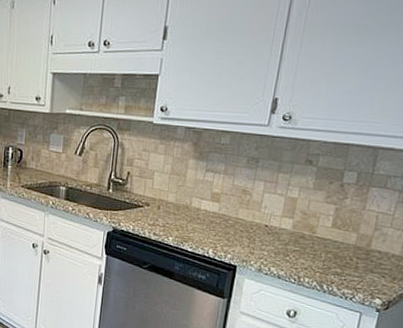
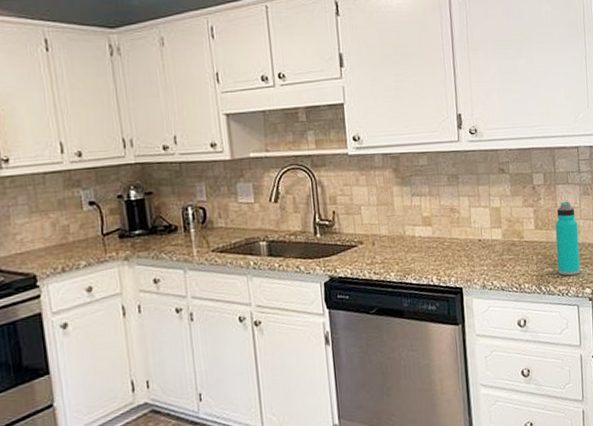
water bottle: none [347,205,386,283] -> present [555,201,581,276]

